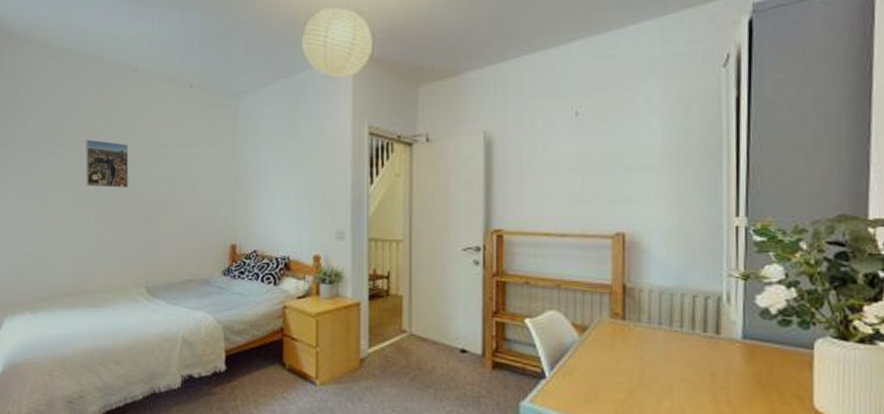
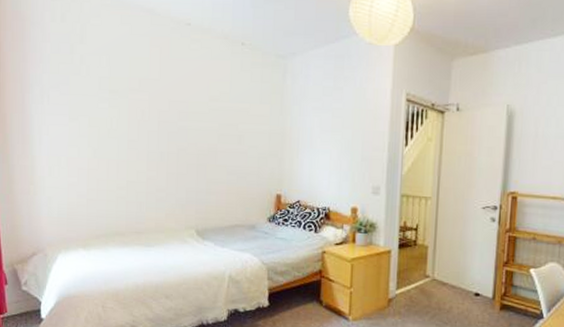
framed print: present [85,139,129,188] -> none [138,88,181,137]

